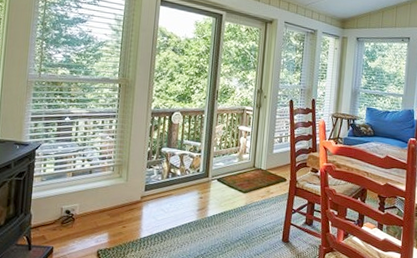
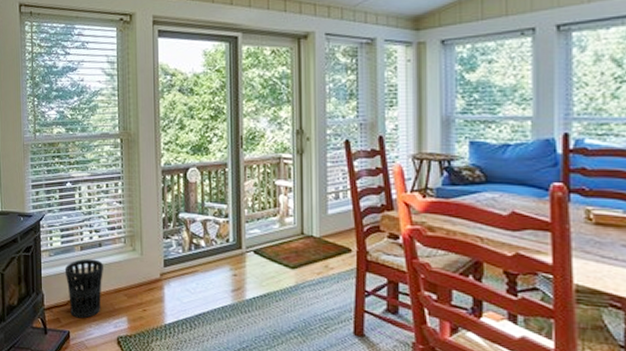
wastebasket: none [54,183,92,236] -> present [64,259,103,319]

